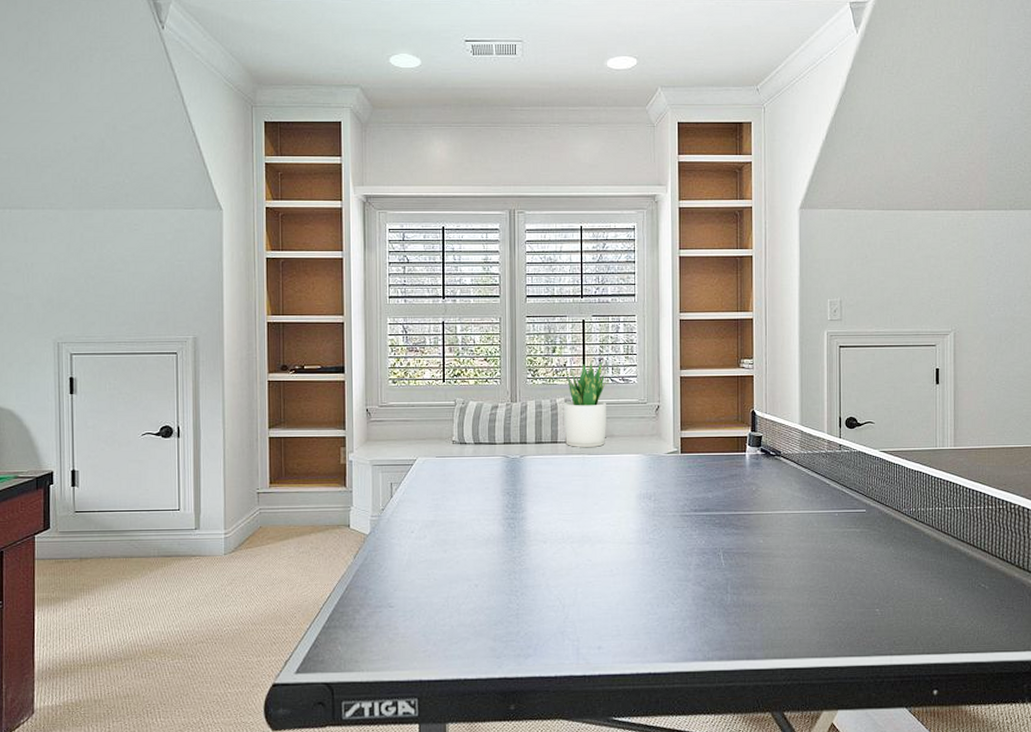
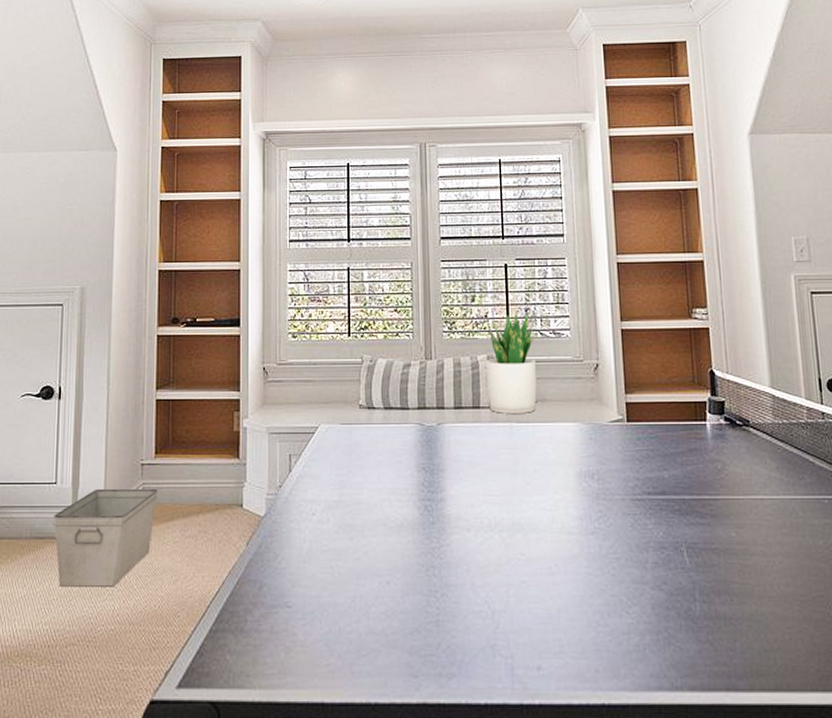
storage bin: none [179,513,273,596] -> present [53,488,158,587]

